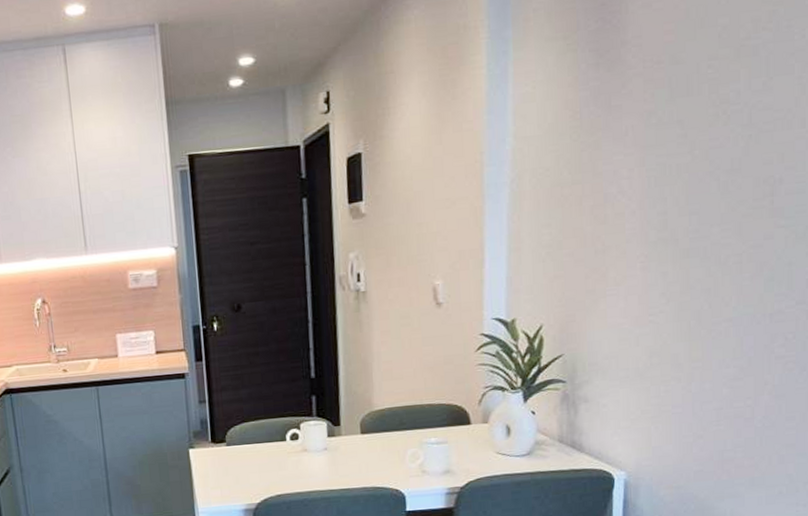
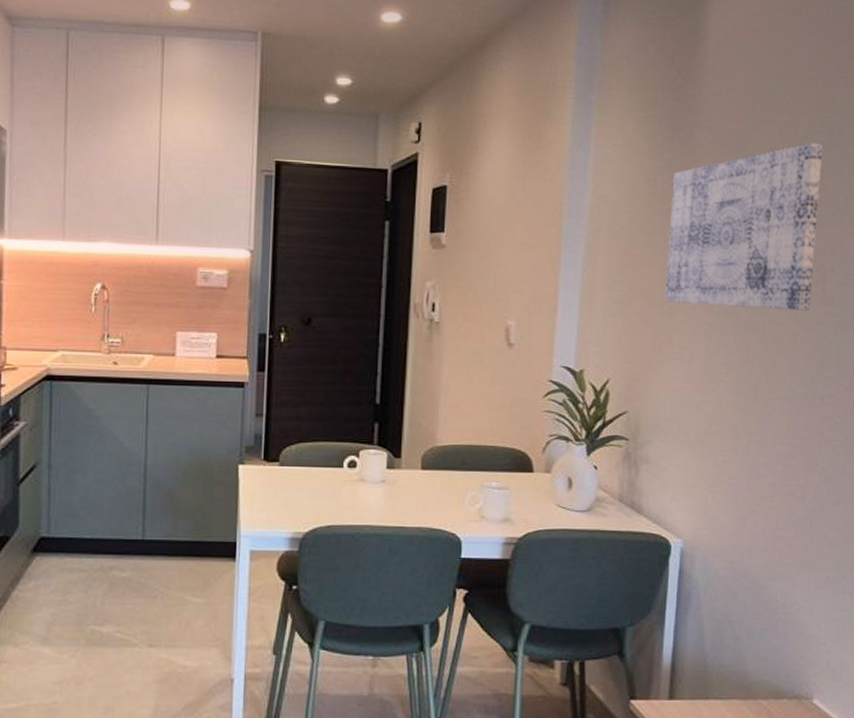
wall art: none [596,41,769,239] -> present [665,143,823,311]

